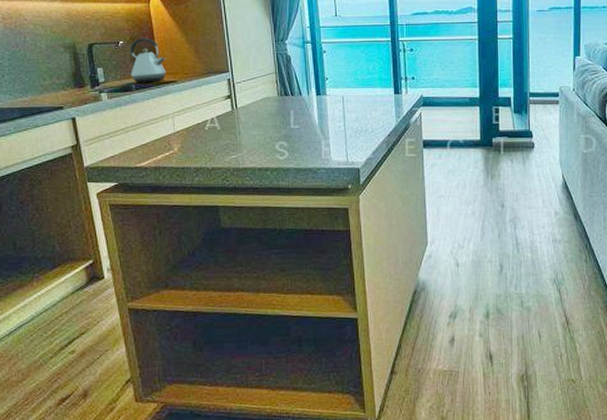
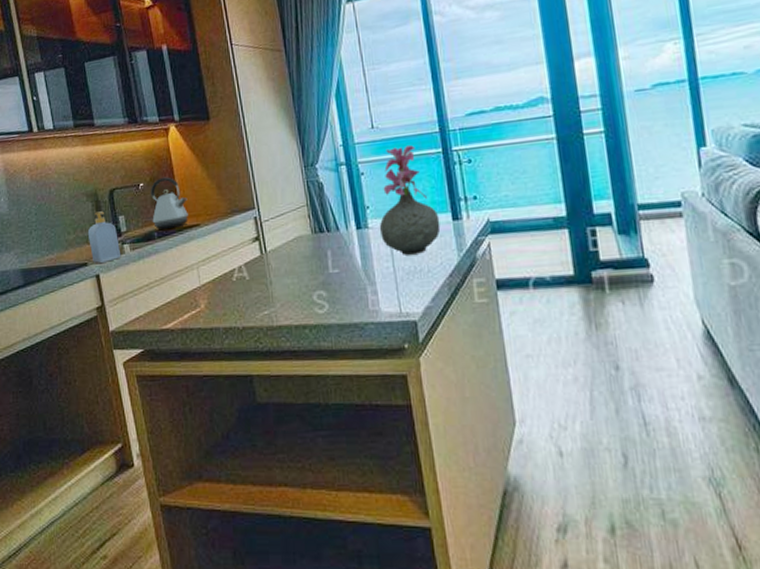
soap bottle: none [64,62,98,109] -> present [87,211,121,264]
vase: none [335,33,384,118] -> present [379,145,441,255]

